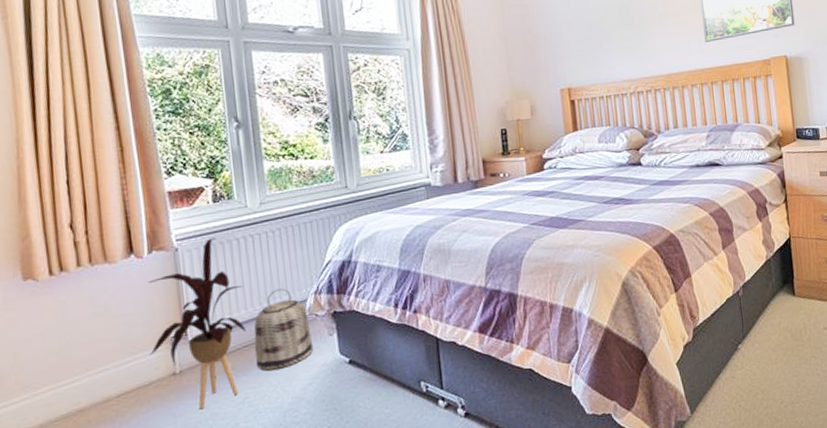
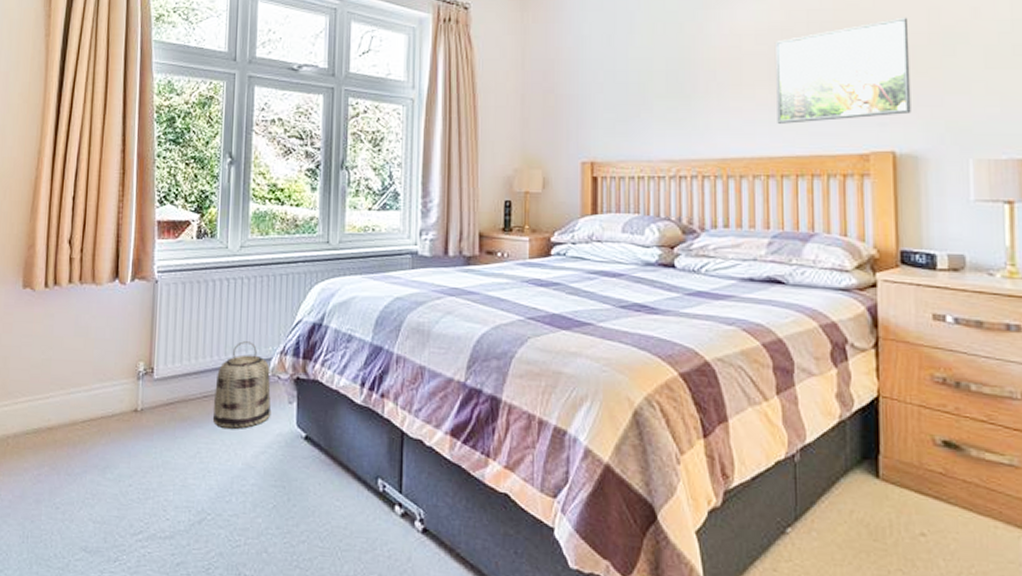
house plant: present [148,237,246,410] -> none [117,275,212,455]

